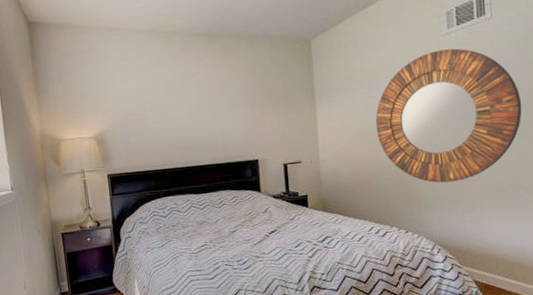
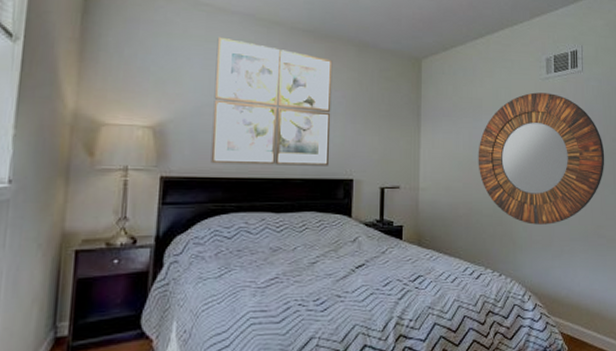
wall art: none [130,54,236,160] -> present [210,36,333,166]

